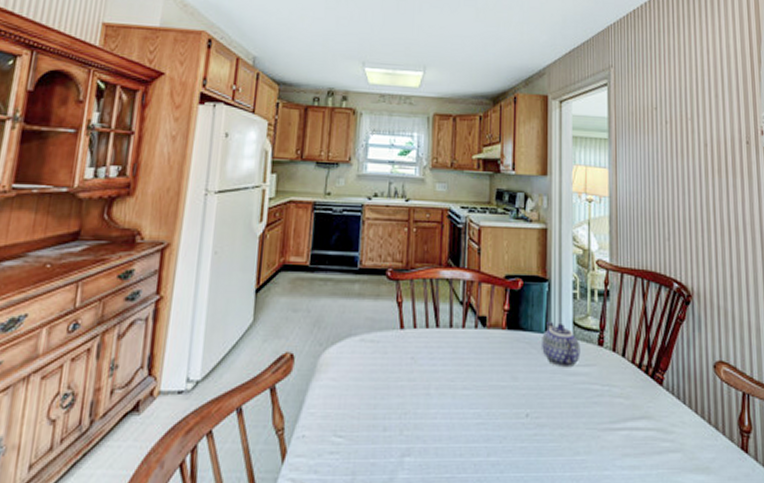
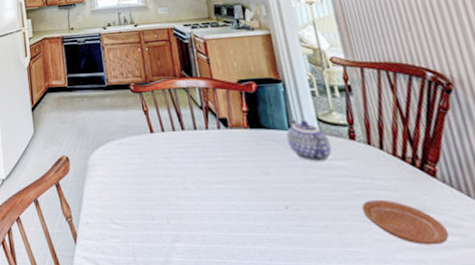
plate: none [596,406,663,451] -> present [361,199,450,246]

